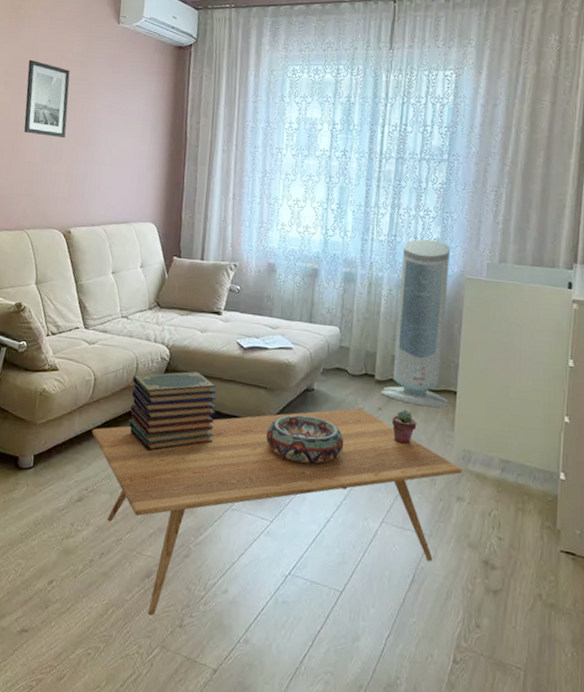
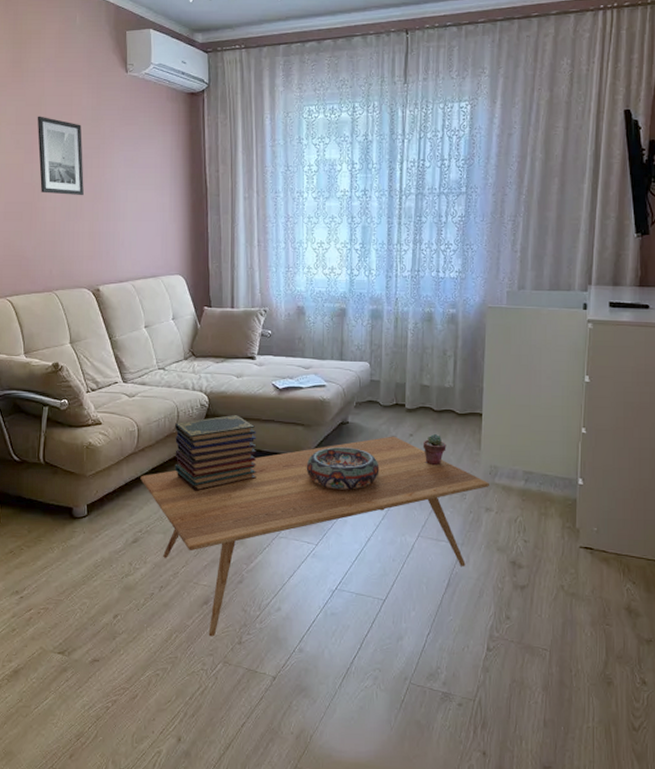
air purifier: present [381,239,450,408] -> none [411,272,476,430]

